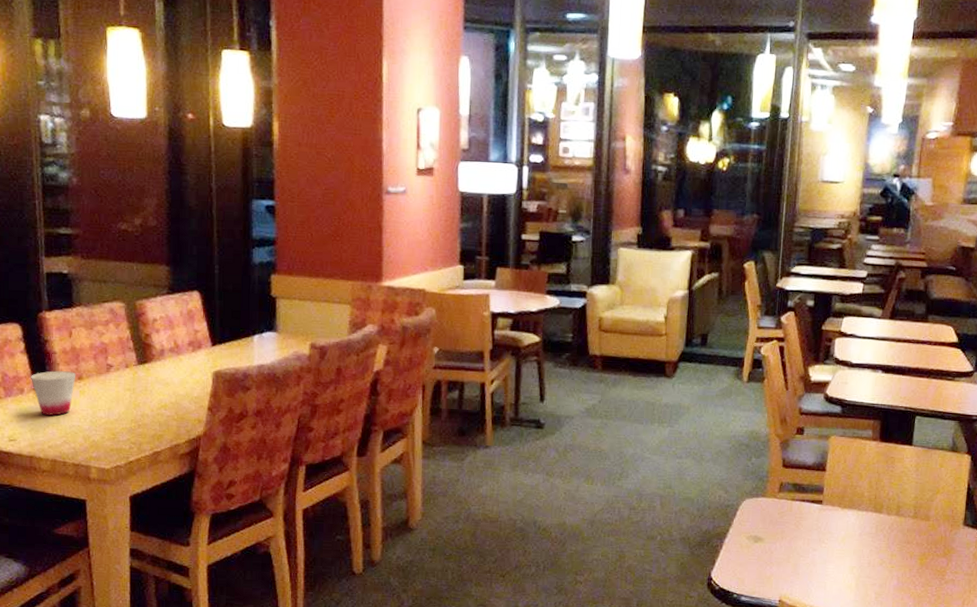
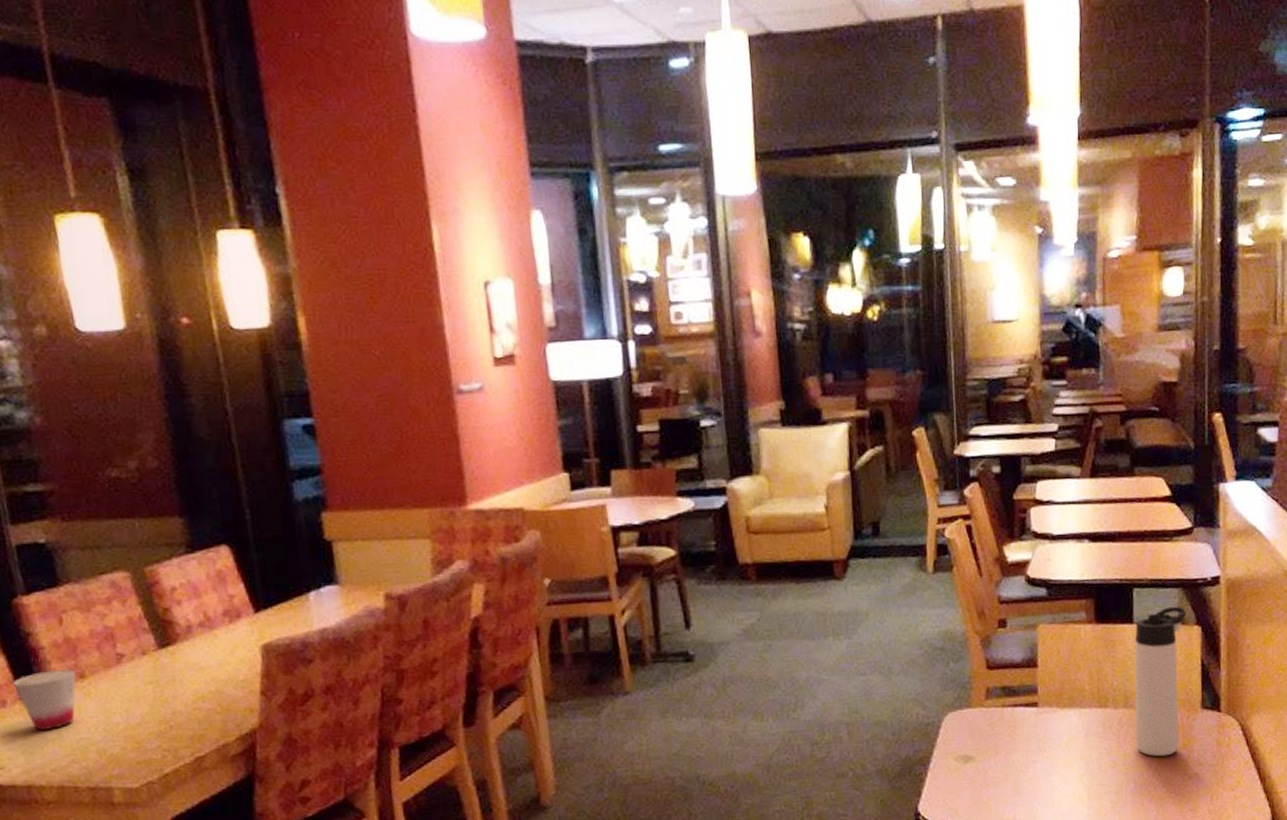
thermos bottle: none [902,435,960,561] -> present [1134,606,1187,757]

